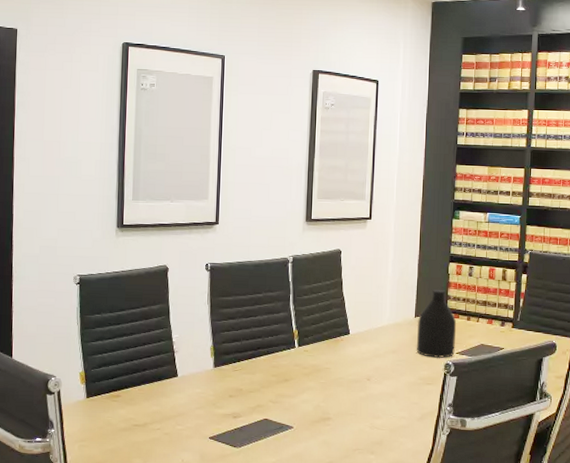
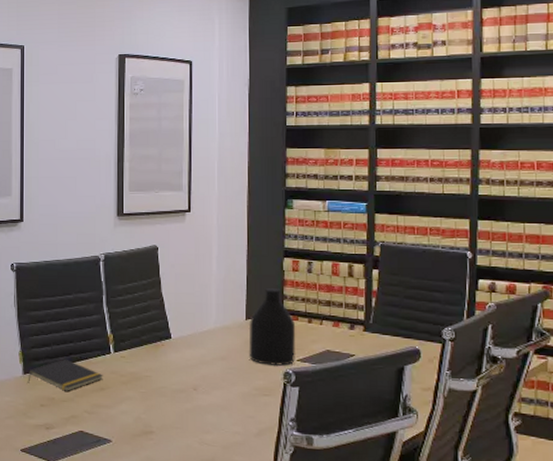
notepad: none [218,353,288,383] -> present [28,359,103,391]

